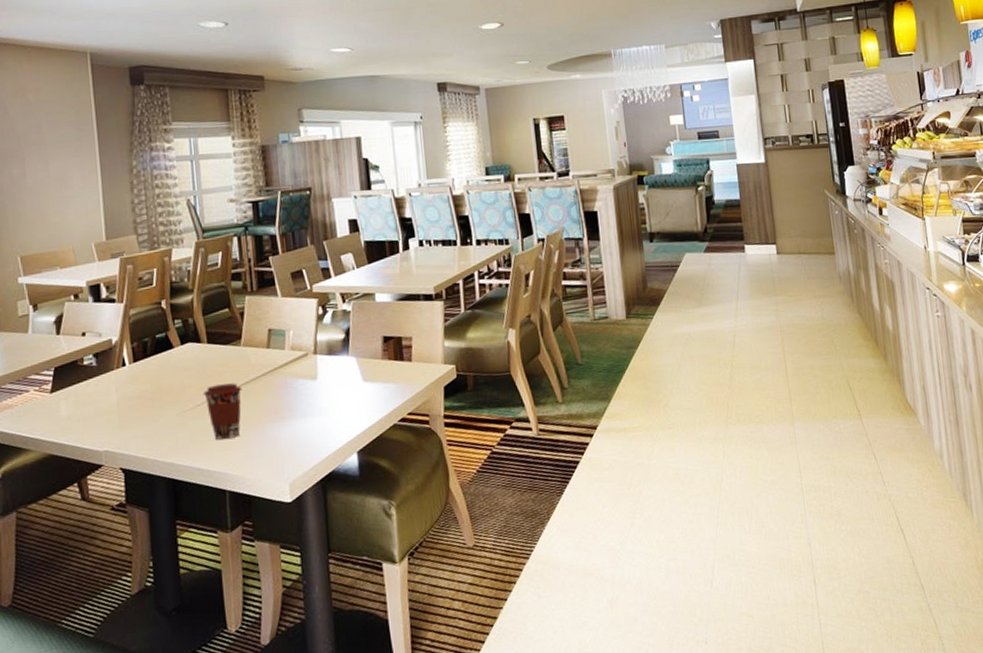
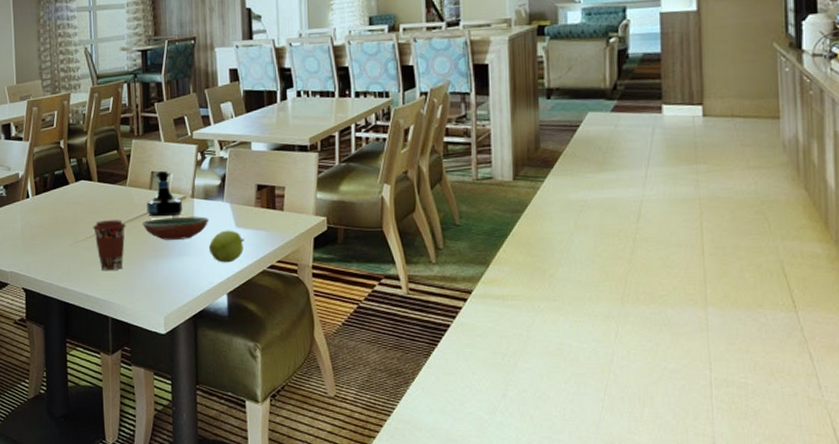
decorative bowl: none [260,373,335,401] -> present [142,217,209,240]
tequila bottle: none [264,328,306,378] -> present [146,171,183,217]
apple: none [336,385,373,420] -> present [209,230,244,263]

